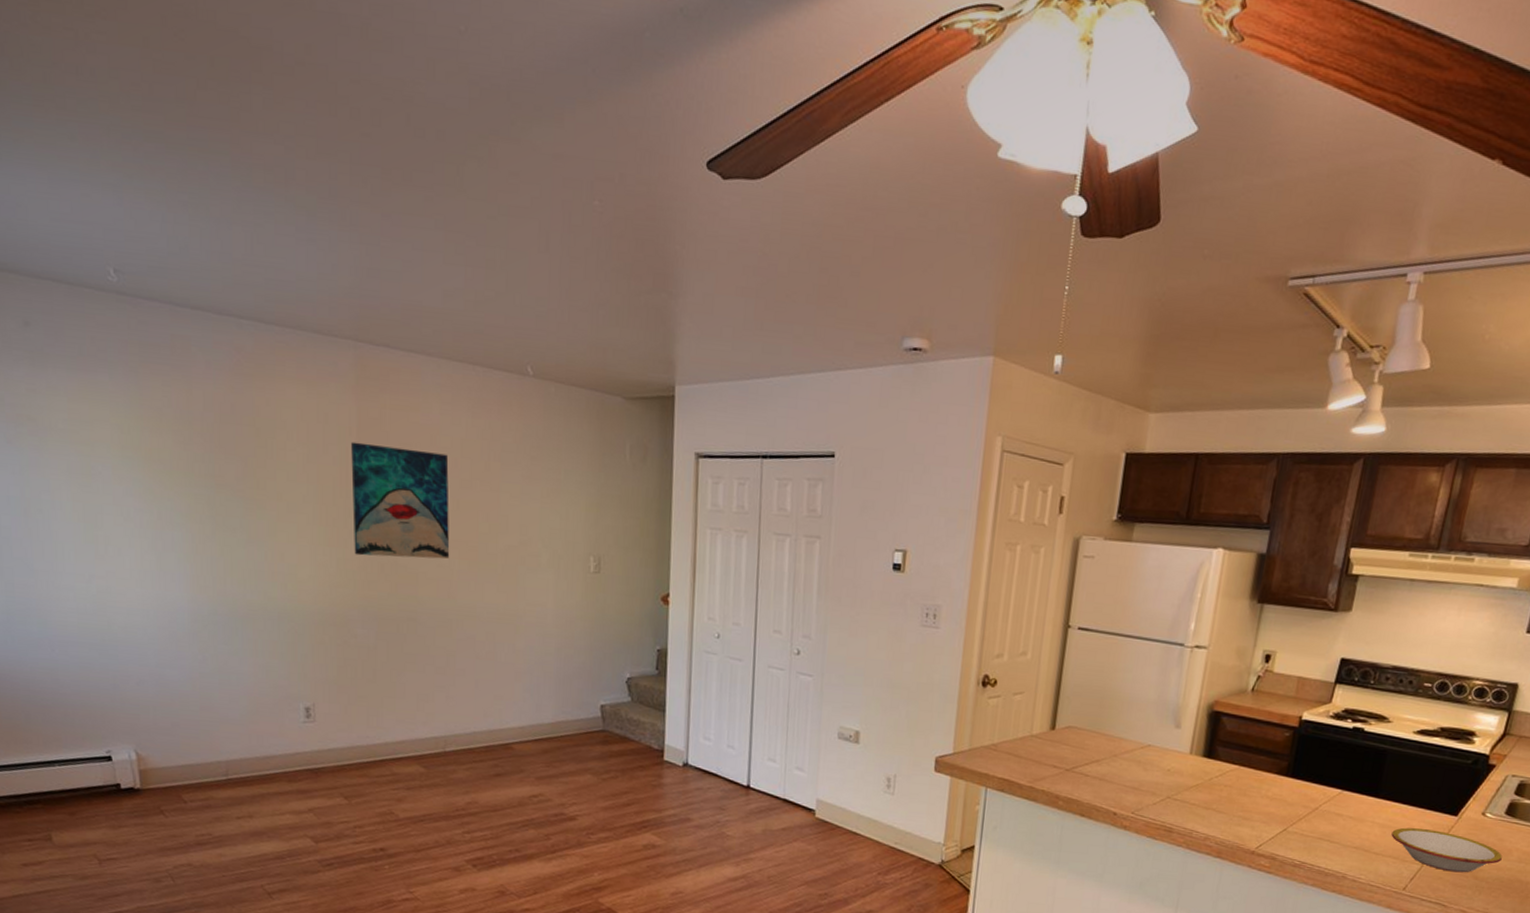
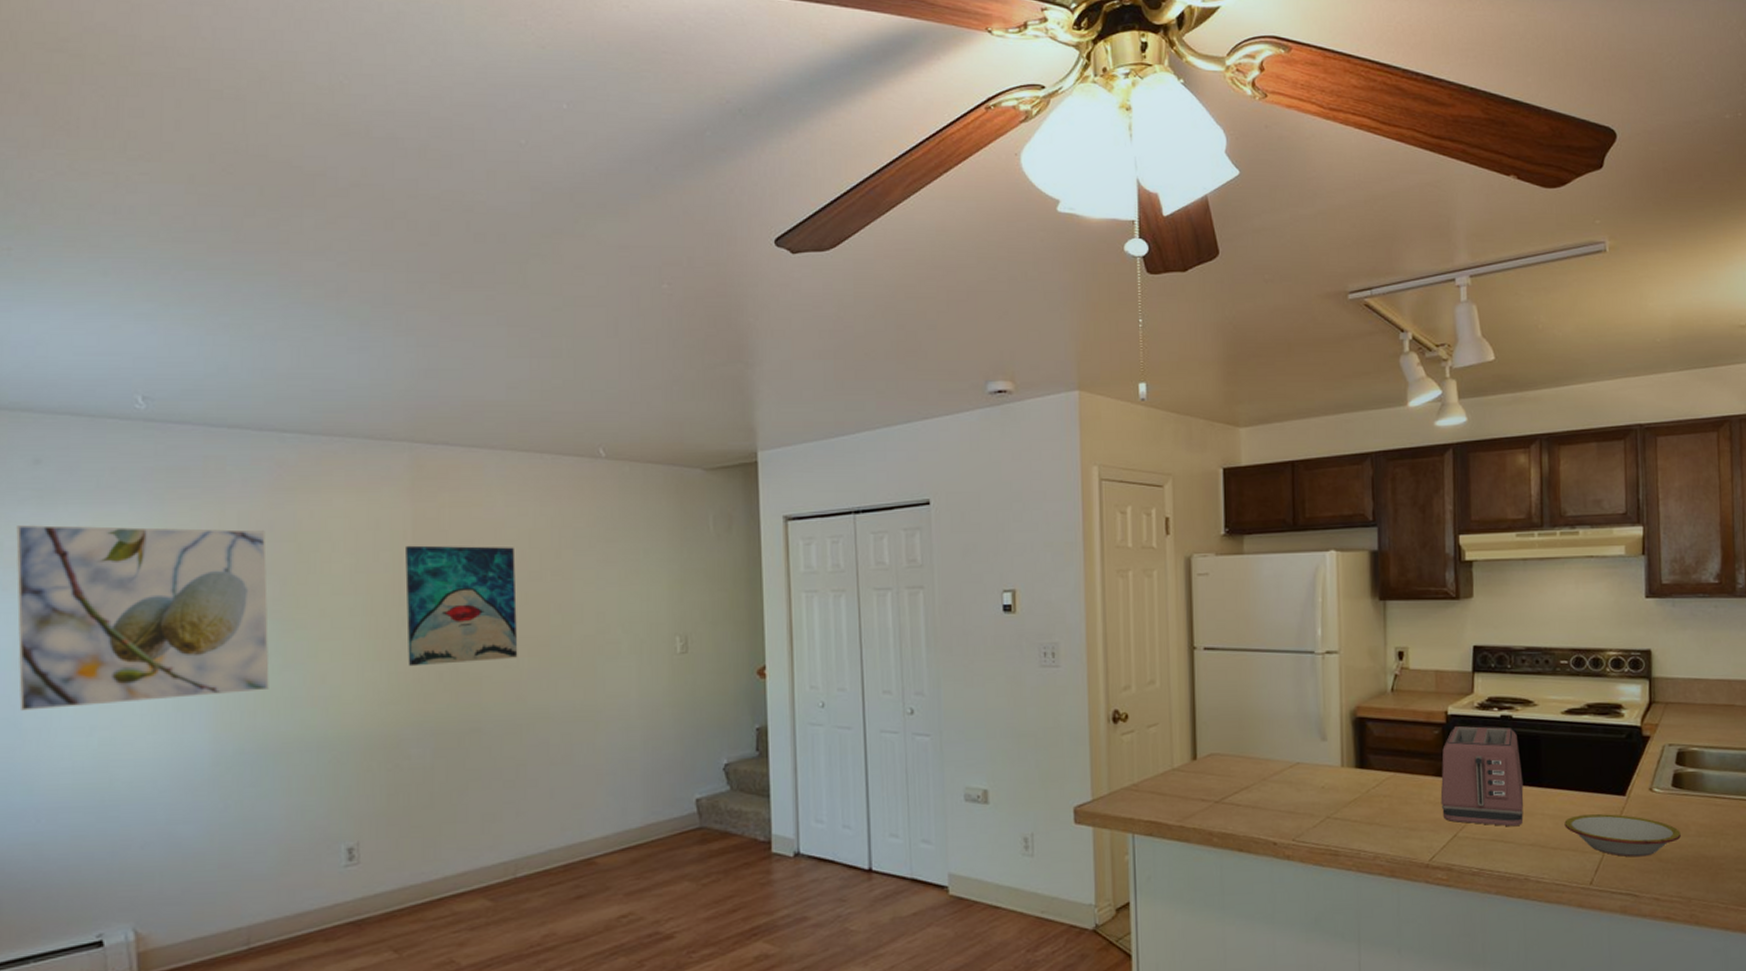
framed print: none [14,383,236,562] -> present [16,525,269,711]
toaster: none [1277,732,1365,830] -> present [1440,726,1524,827]

